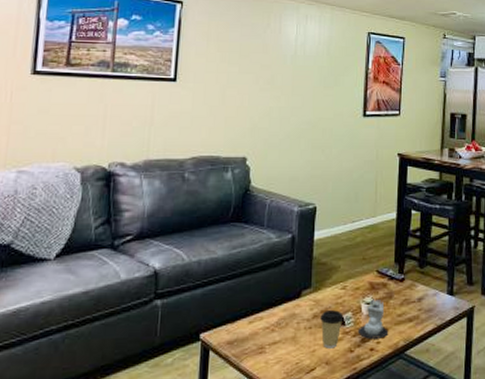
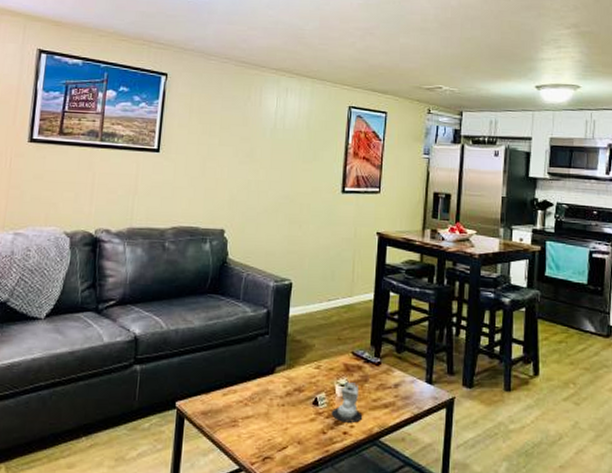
coffee cup: present [320,310,344,349] -> none [293,389,317,428]

